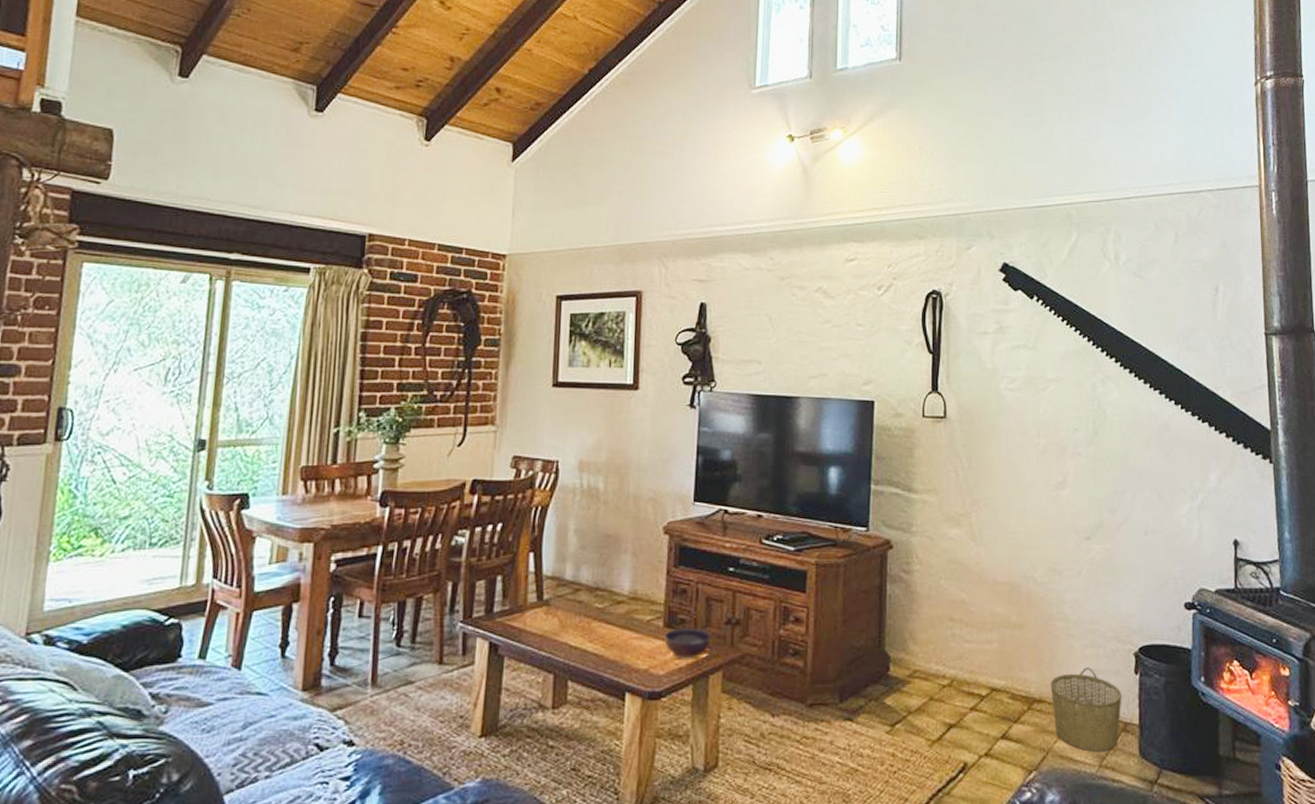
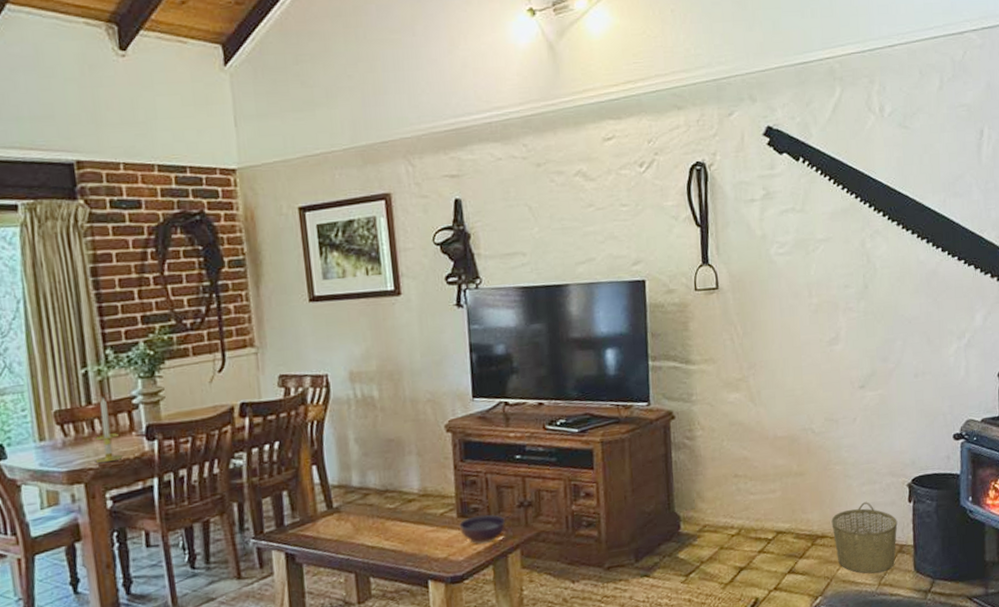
candle: none [328,458,355,524] -> present [95,397,123,464]

